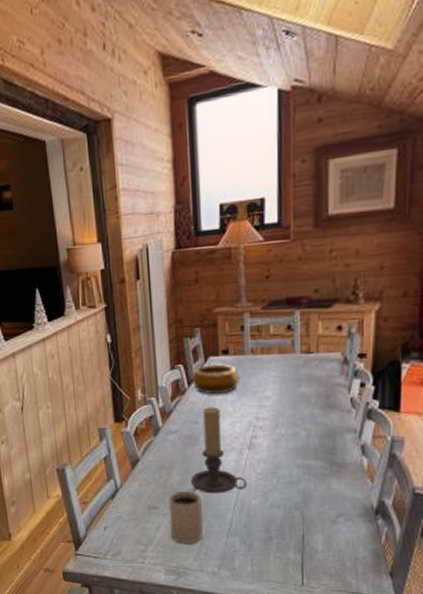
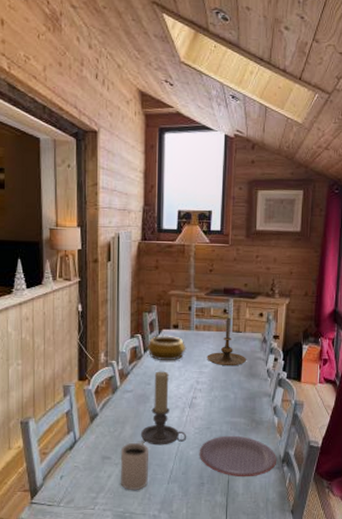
plate: none [263,481,367,532] -> present [199,435,276,477]
candle holder: none [267,335,322,397] -> present [207,317,247,366]

